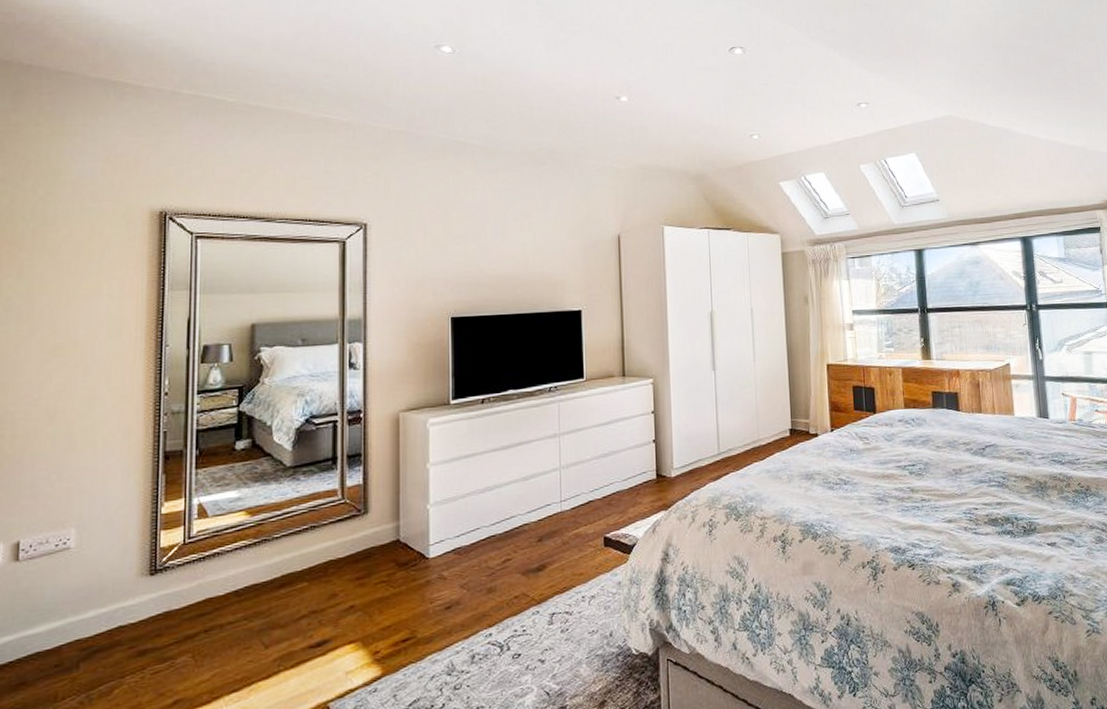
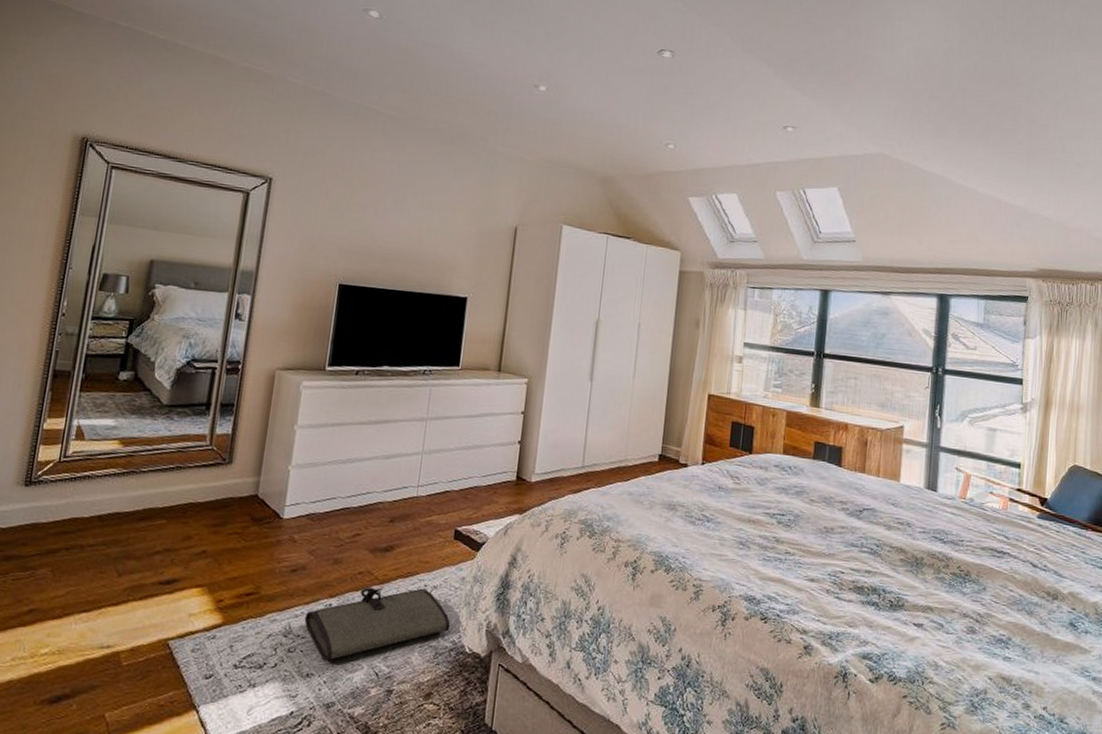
tool roll: none [466,600,614,691] -> present [304,587,451,662]

